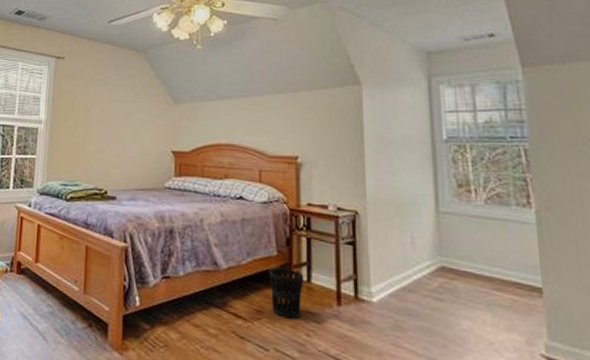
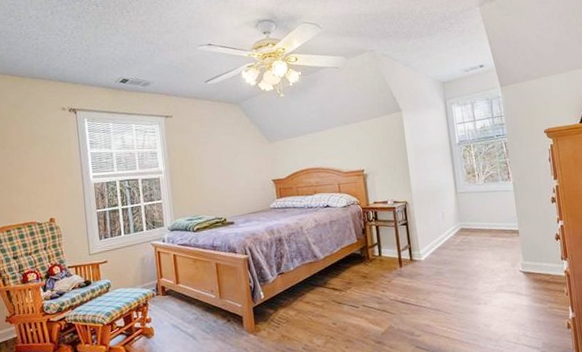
wastebasket: present [269,267,304,319] -> none [353,249,377,284]

